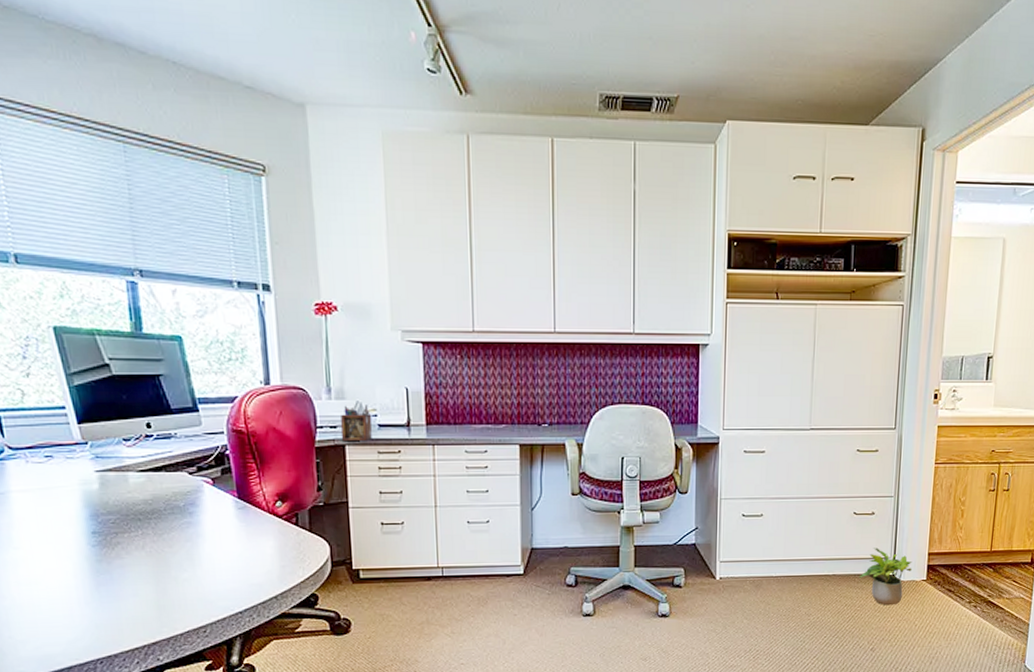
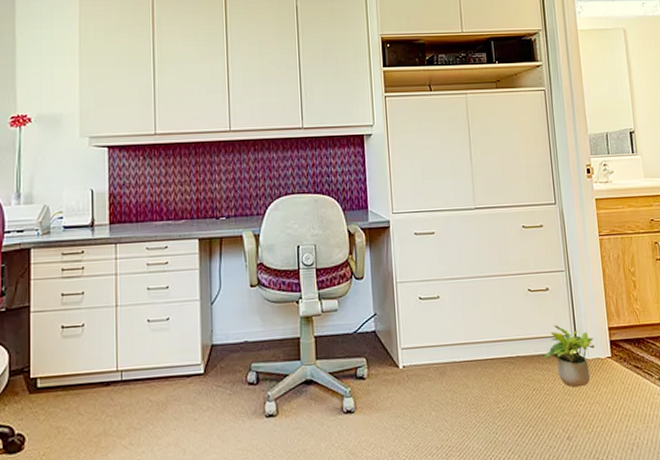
desk organizer: present [340,405,373,442] -> none [27,208,58,246]

